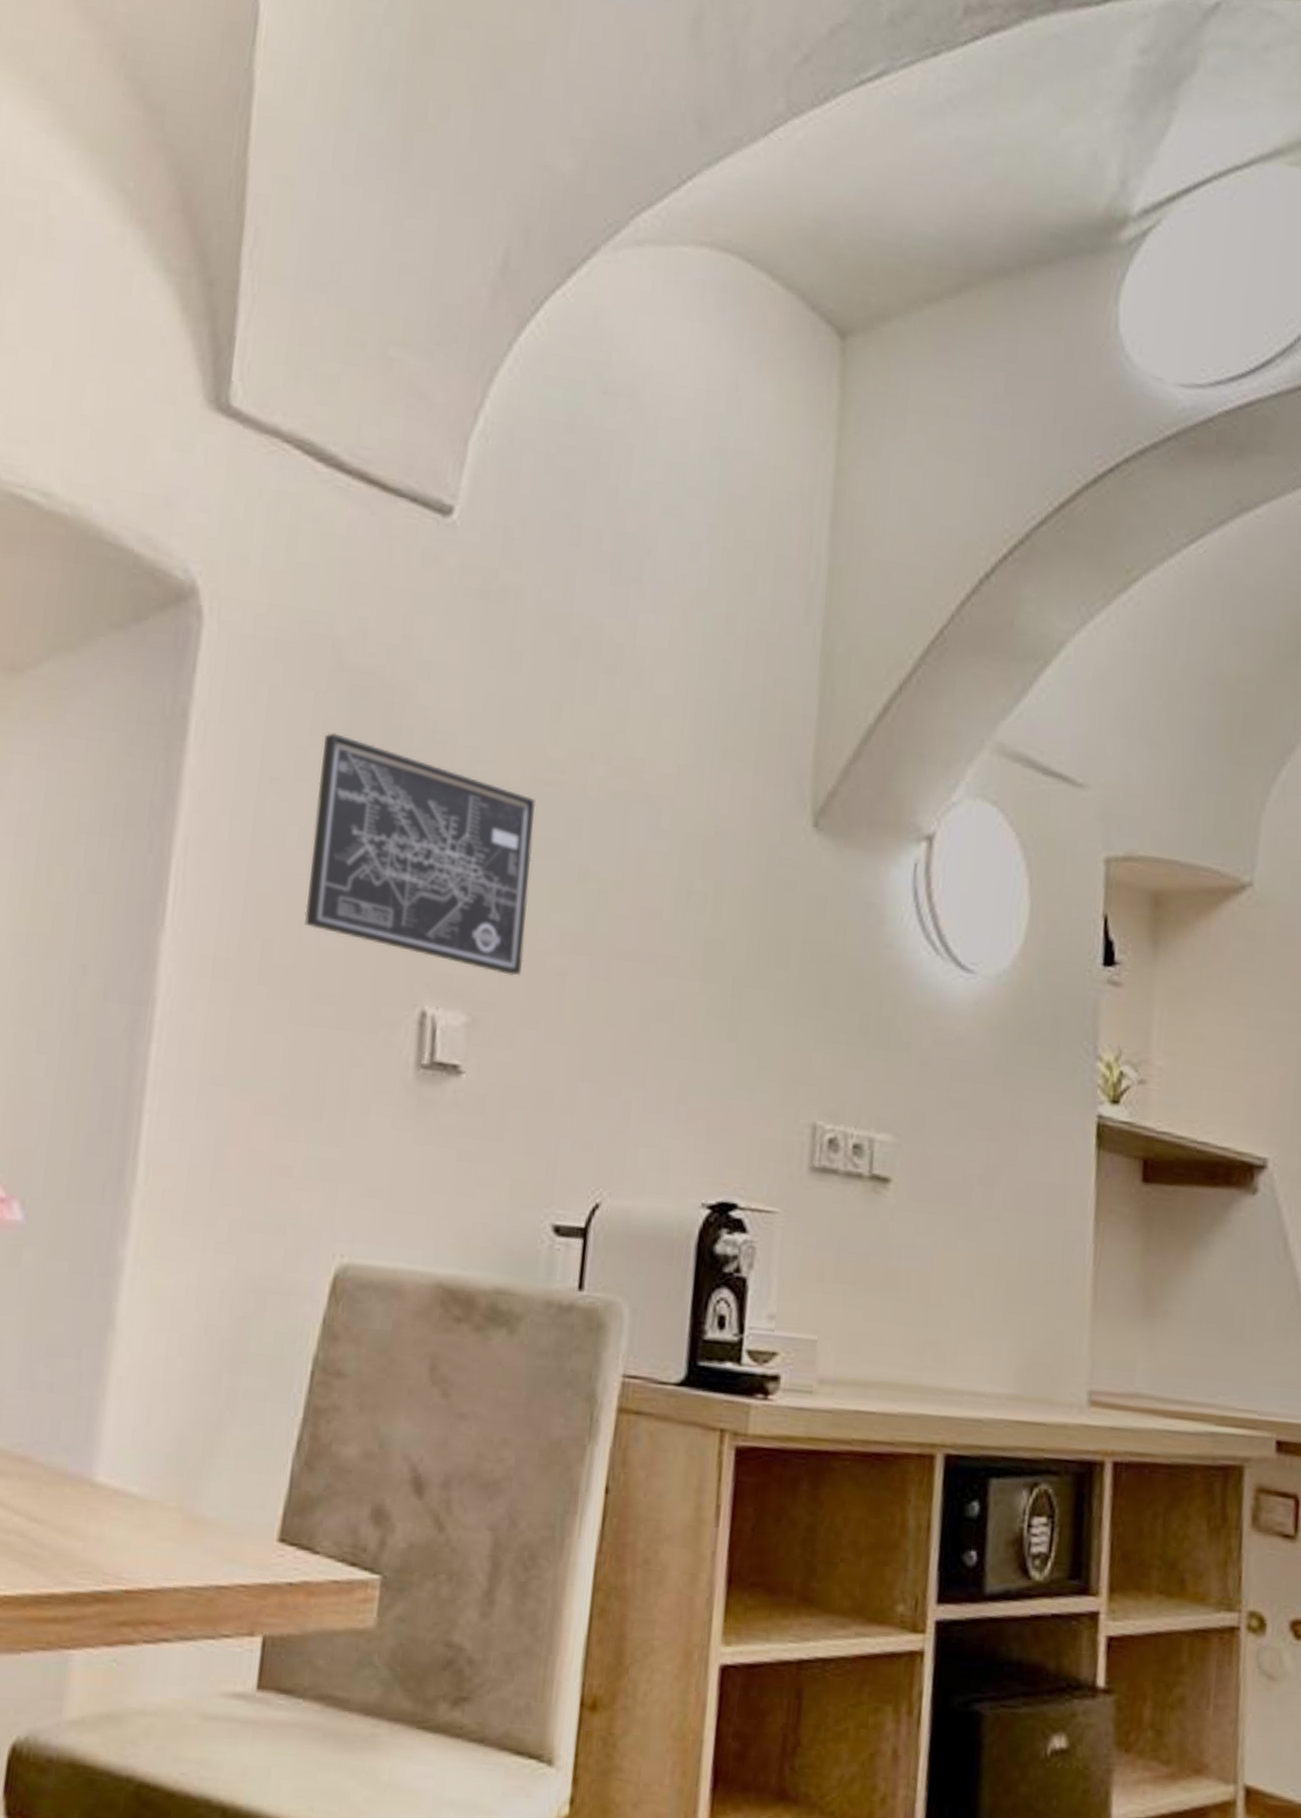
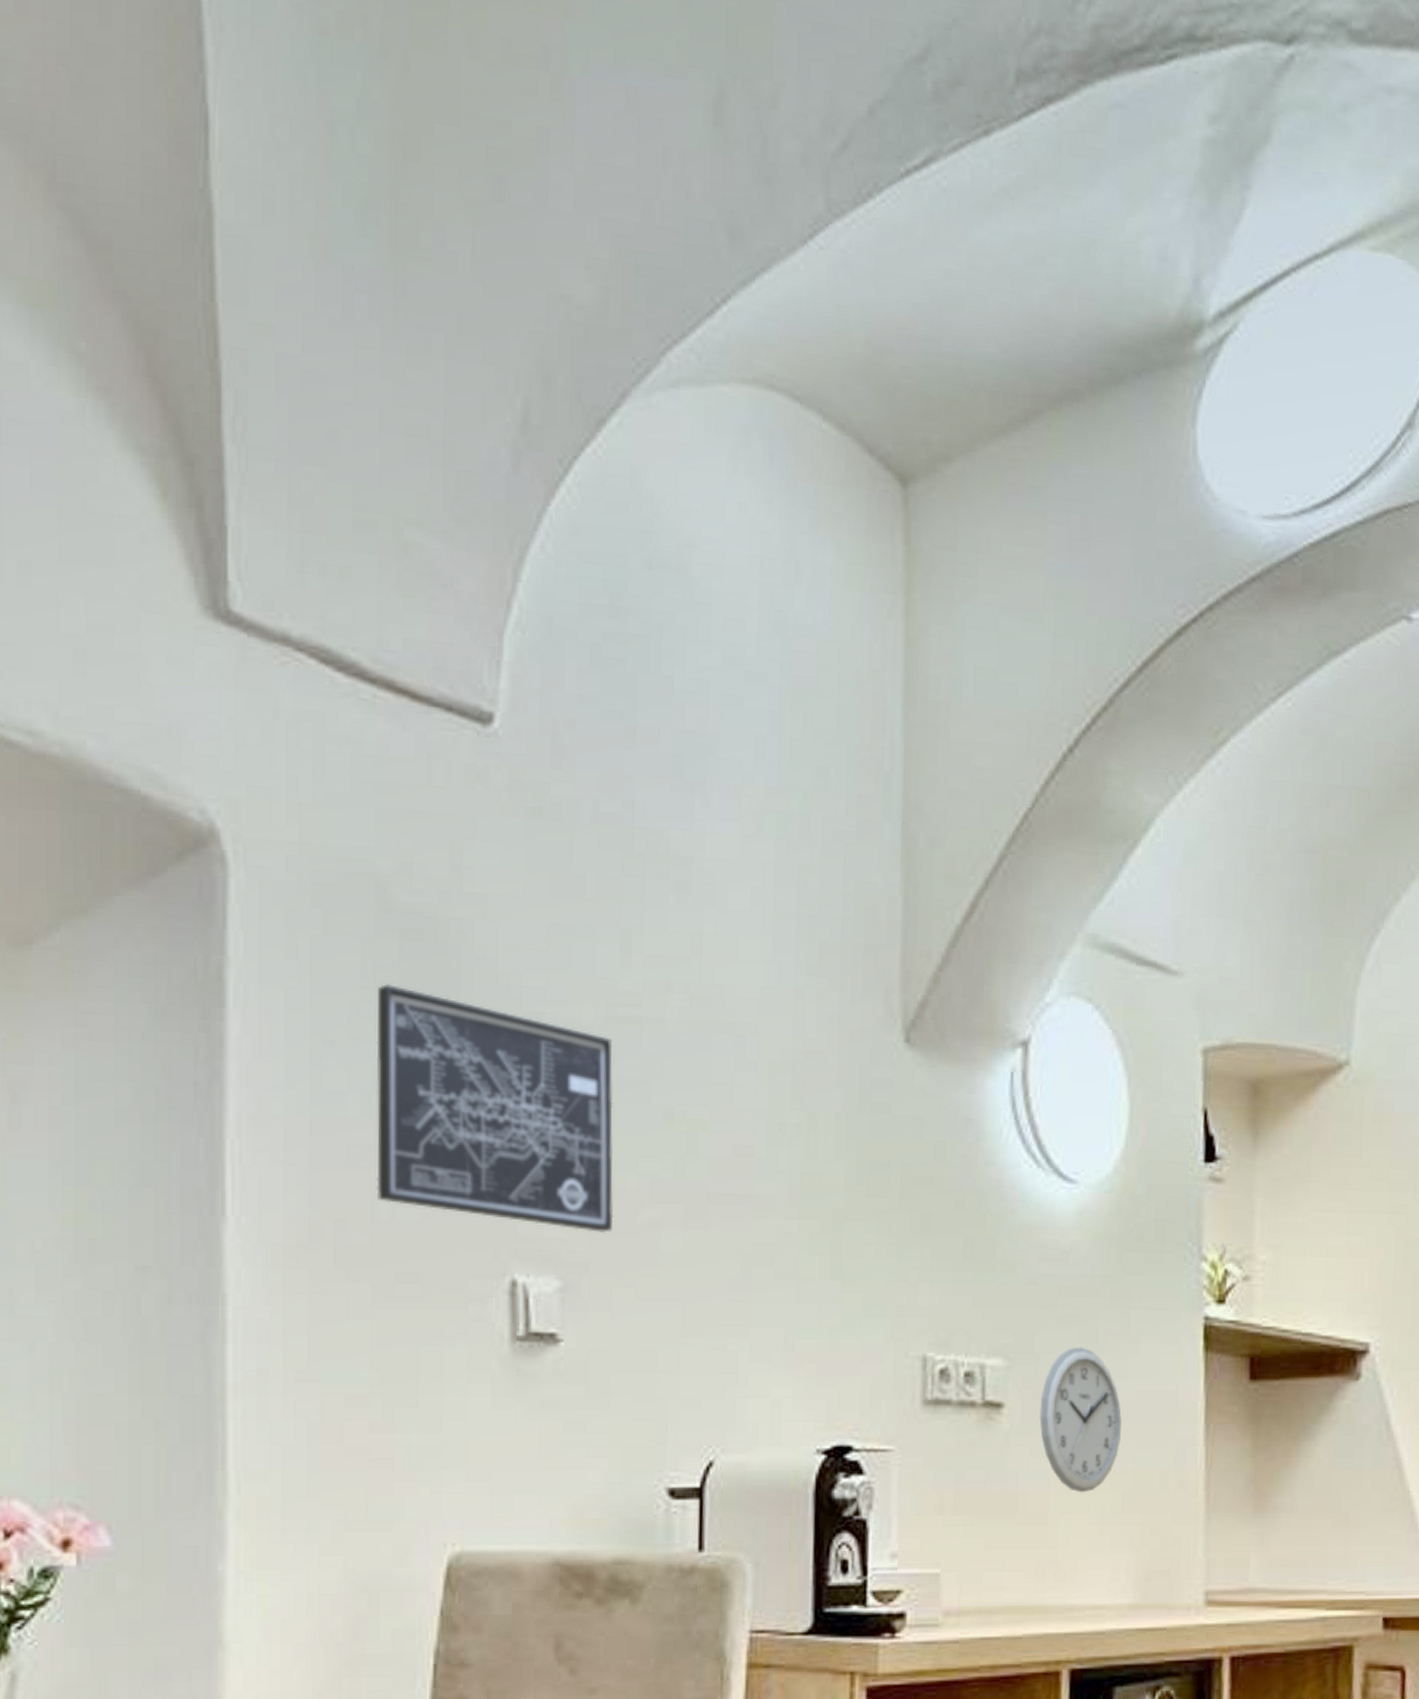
wall clock: none [926,1131,1010,1277] -> present [1039,1346,1122,1493]

